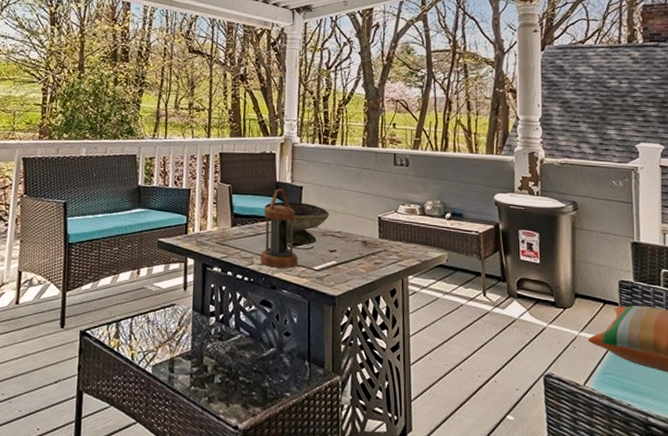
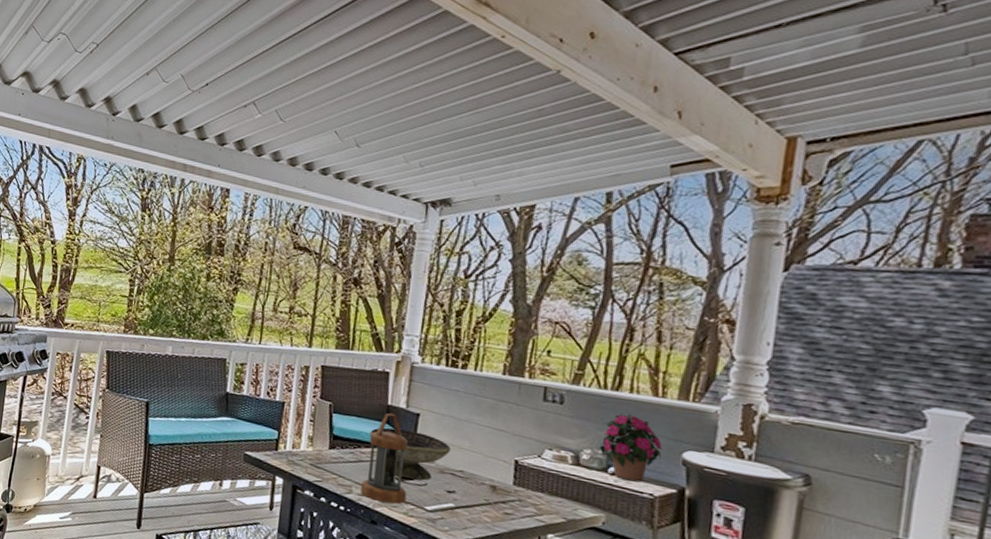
potted flower: none [437,168,480,223] -> present [599,413,663,483]

